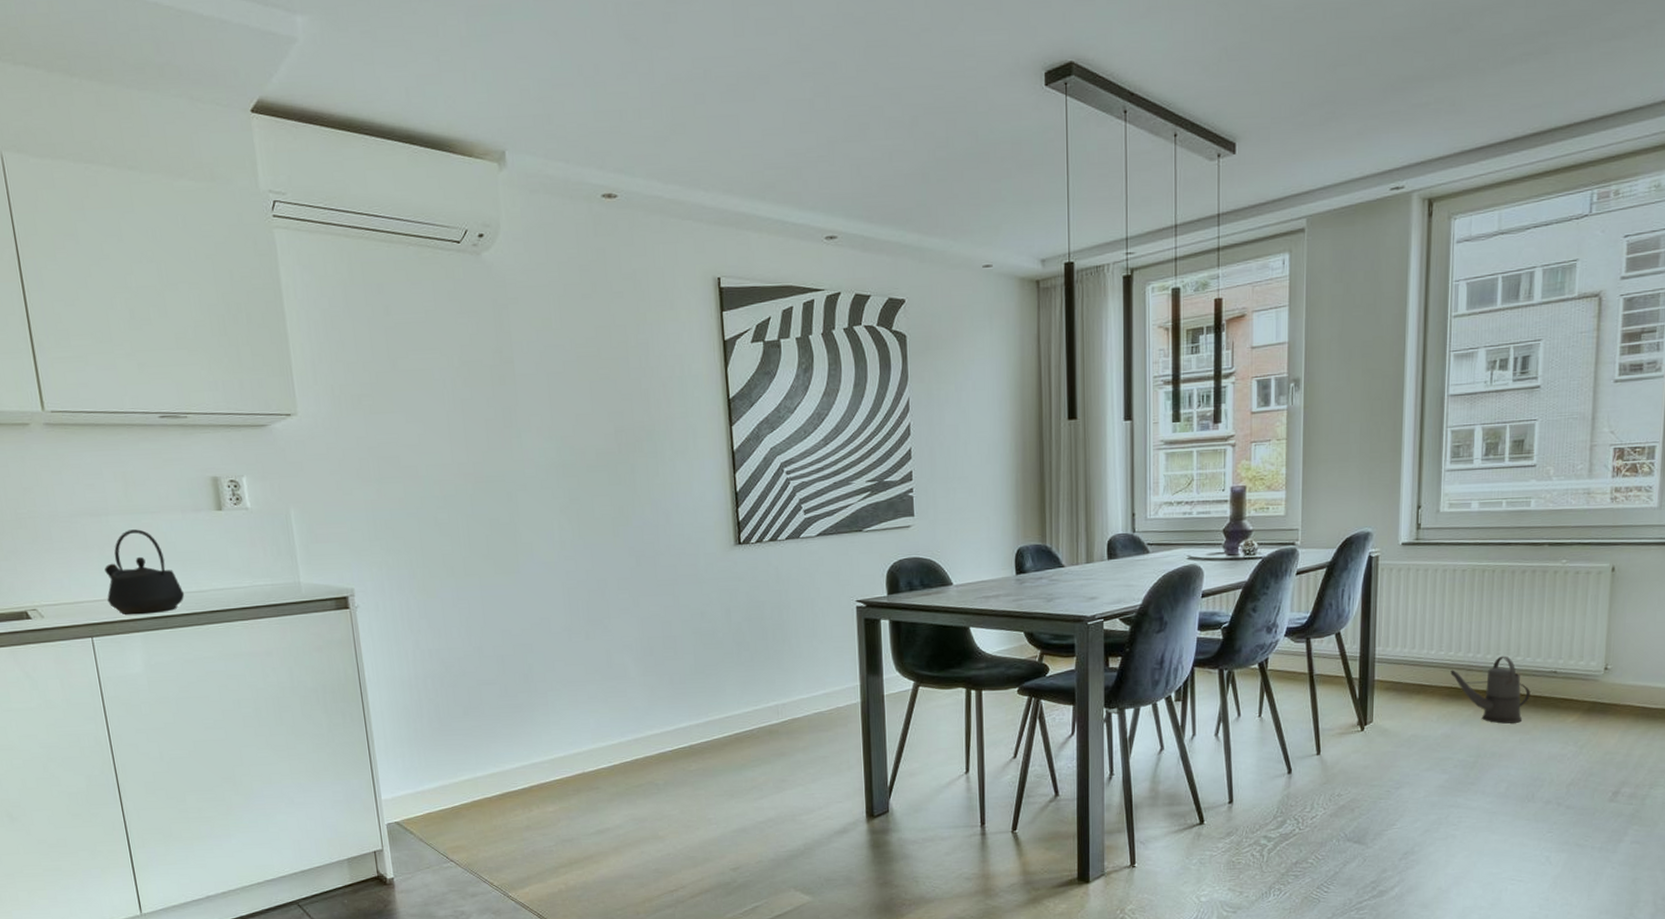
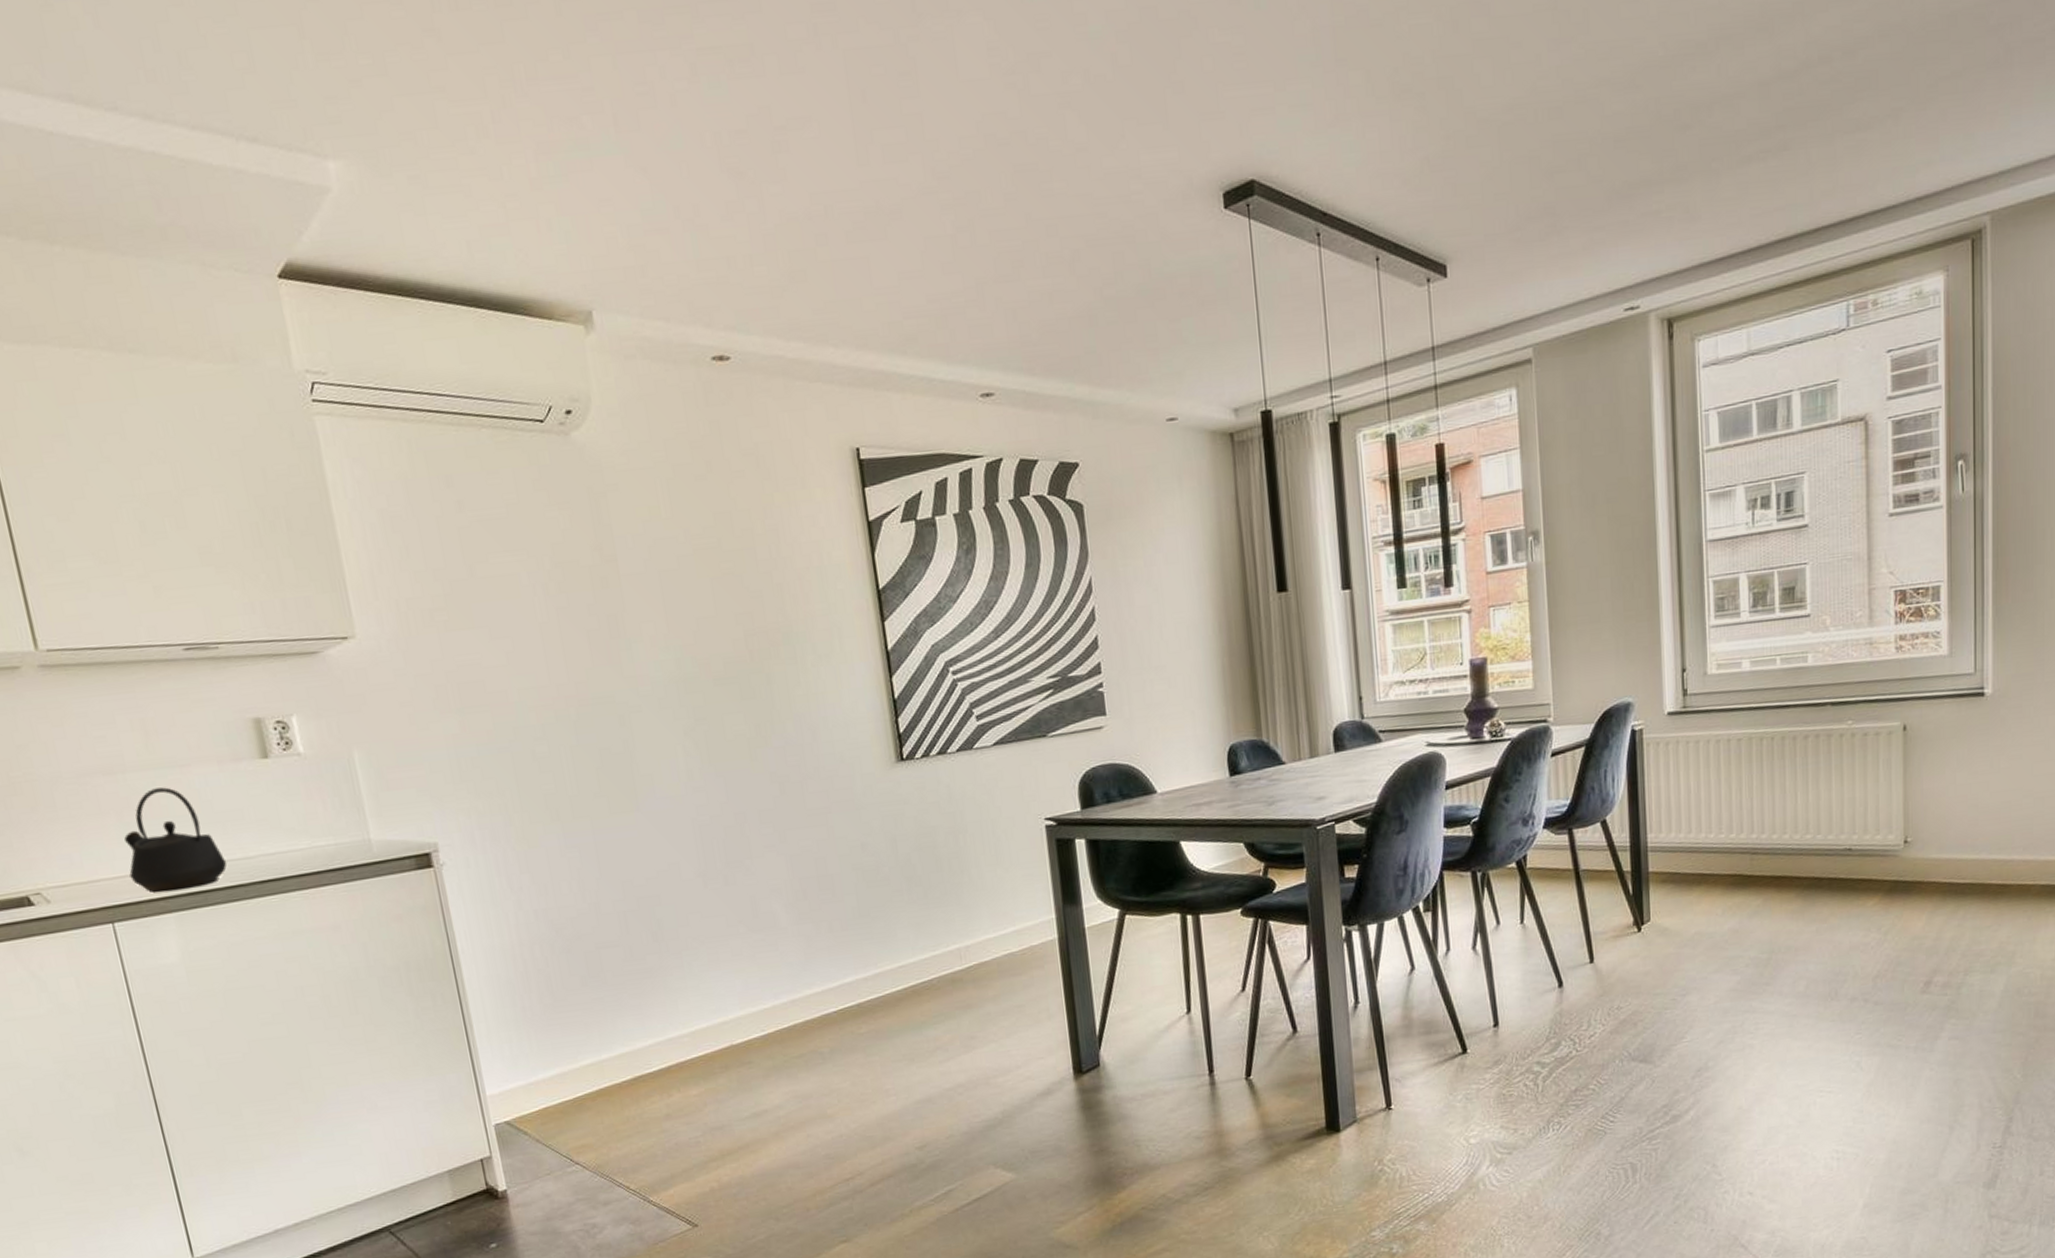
watering can: present [1450,655,1530,724] -> none [1733,834,1824,913]

